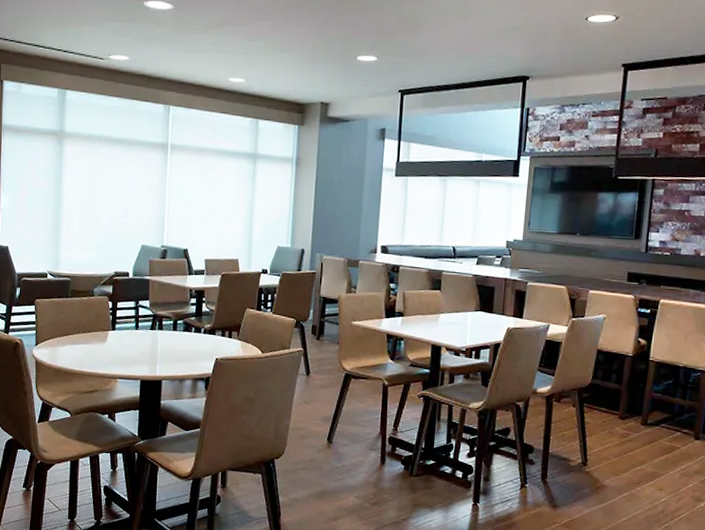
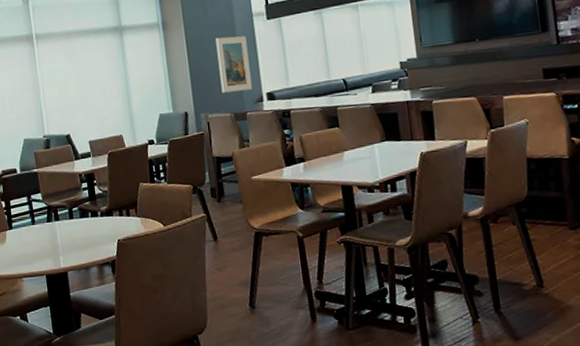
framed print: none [340,183,373,240] -> present [215,35,252,93]

